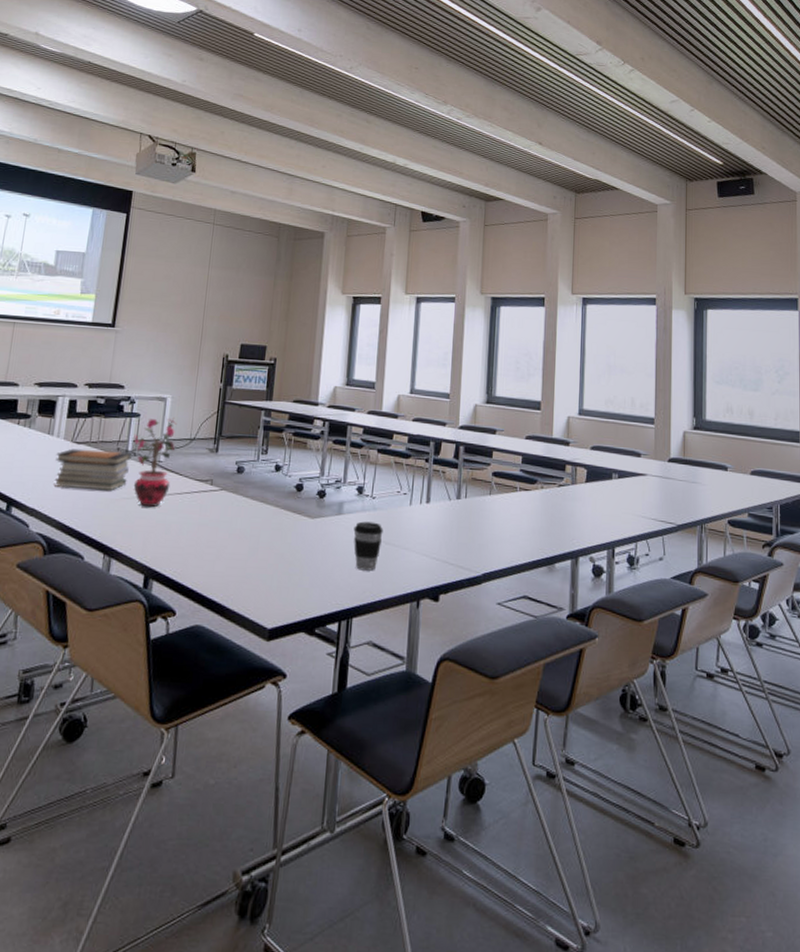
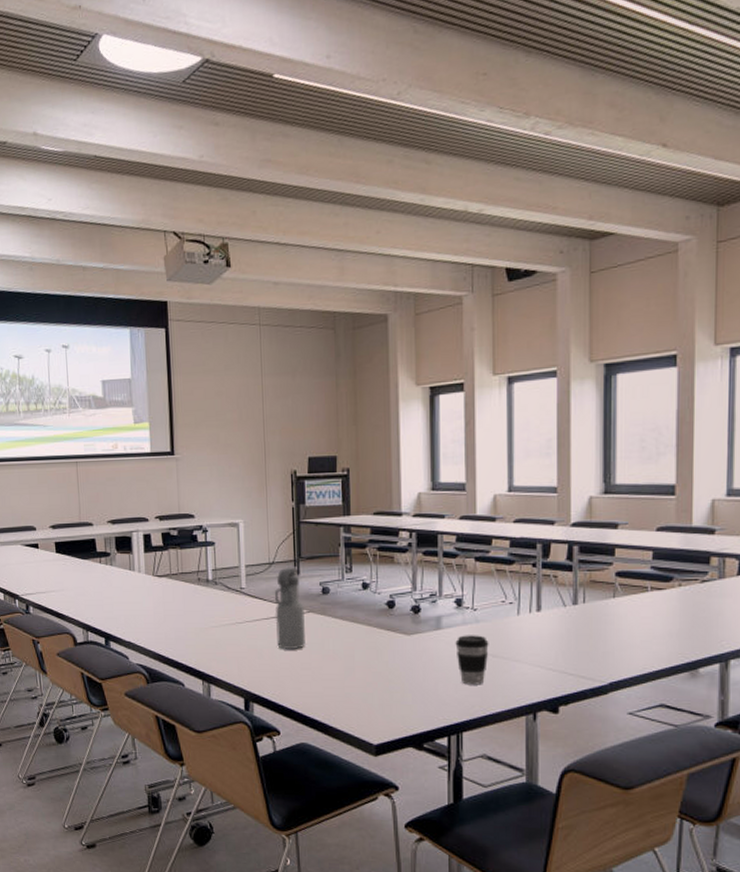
book stack: present [53,448,132,491] -> none [141,581,213,621]
potted plant: present [132,418,177,508] -> none [211,543,256,634]
water bottle: none [186,444,218,526] -> present [275,567,307,649]

